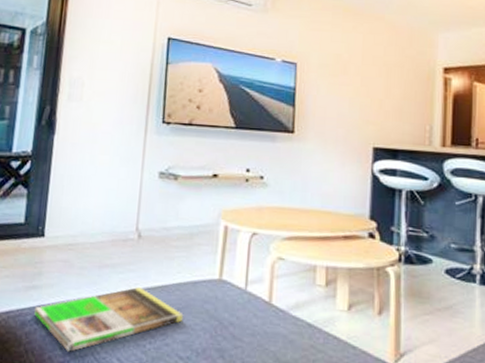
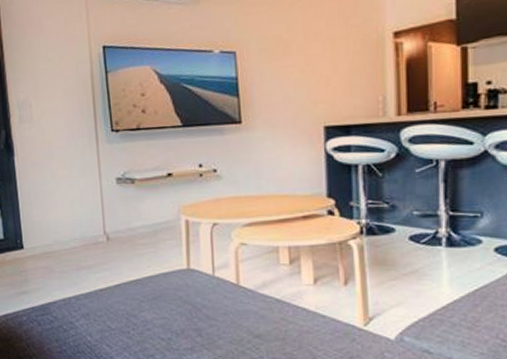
magazine: present [34,286,184,352] -> none [28,282,160,343]

